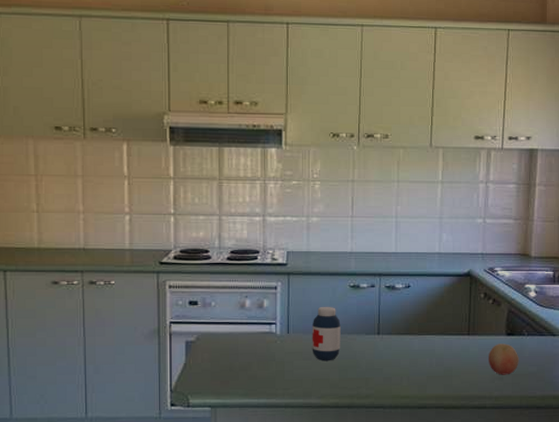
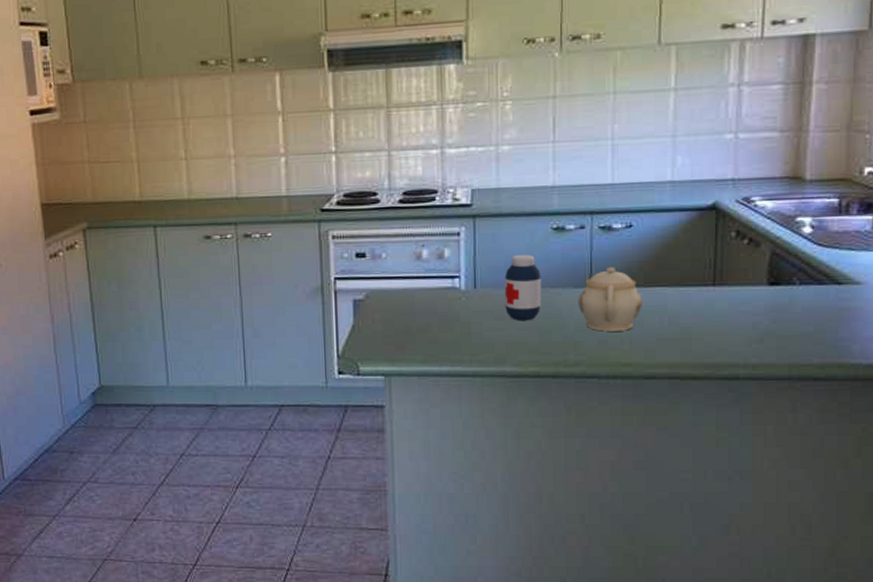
teapot: none [369,319,417,370] -> present [578,267,642,332]
fruit: present [489,343,519,375] -> none [743,296,787,337]

